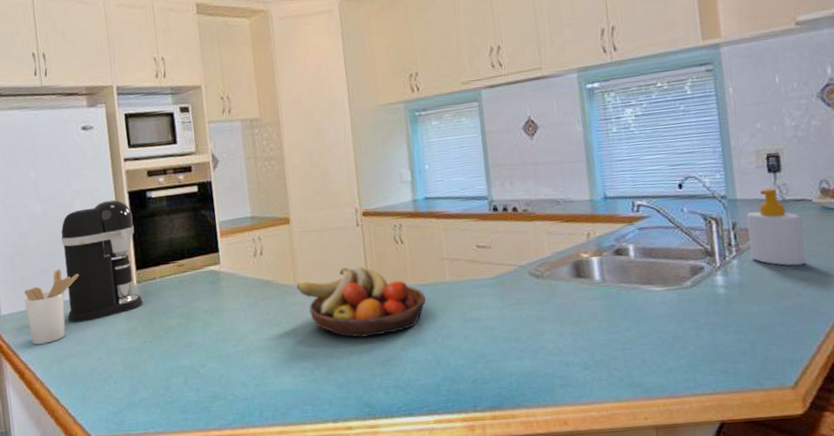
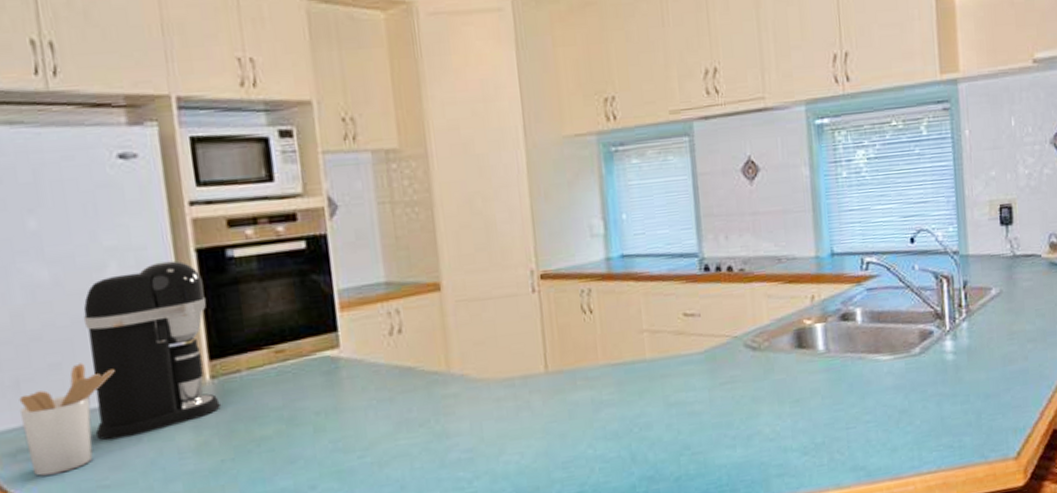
fruit bowl: present [296,266,427,338] -> none [449,344,621,436]
soap bottle: present [746,188,806,266] -> none [978,242,1033,328]

